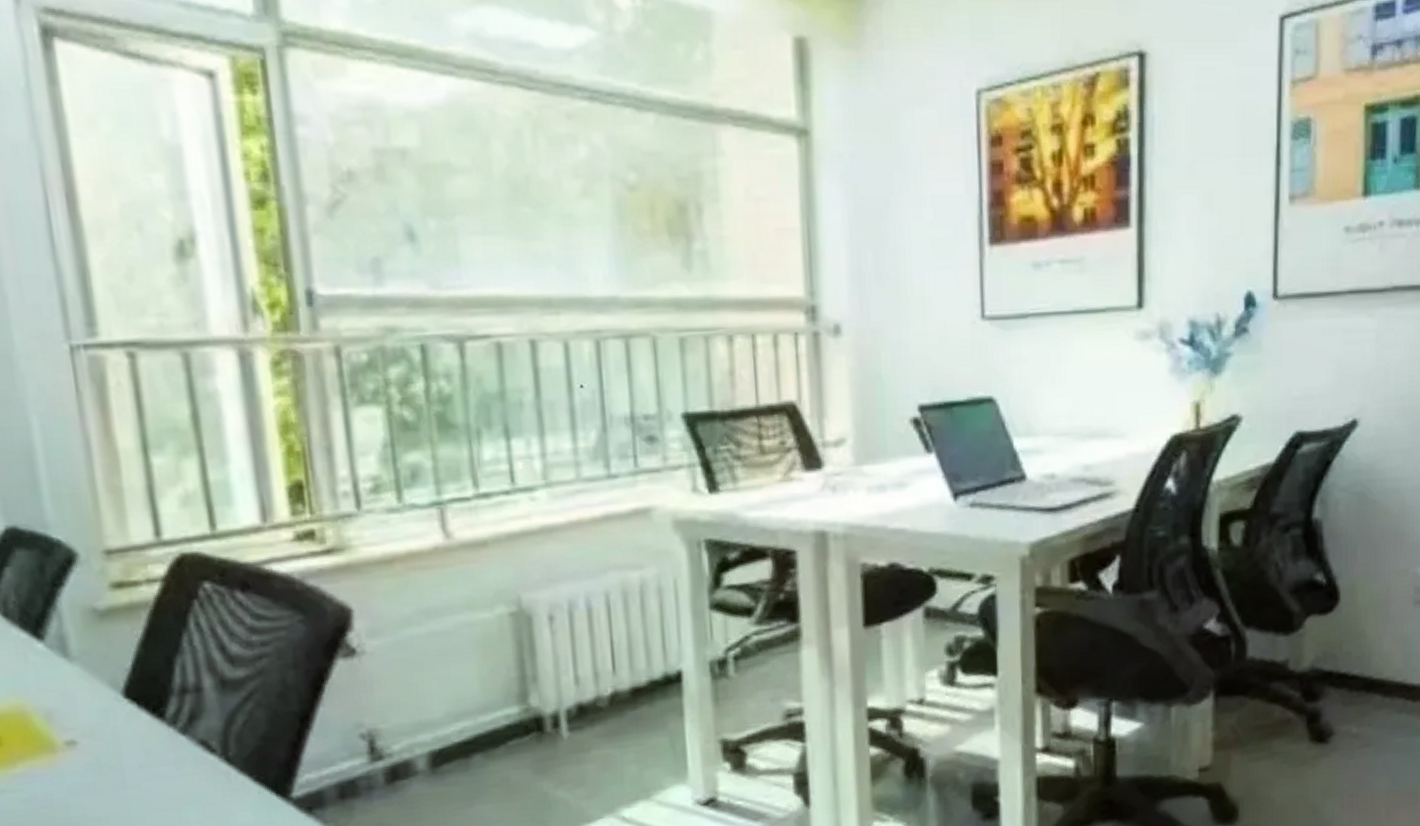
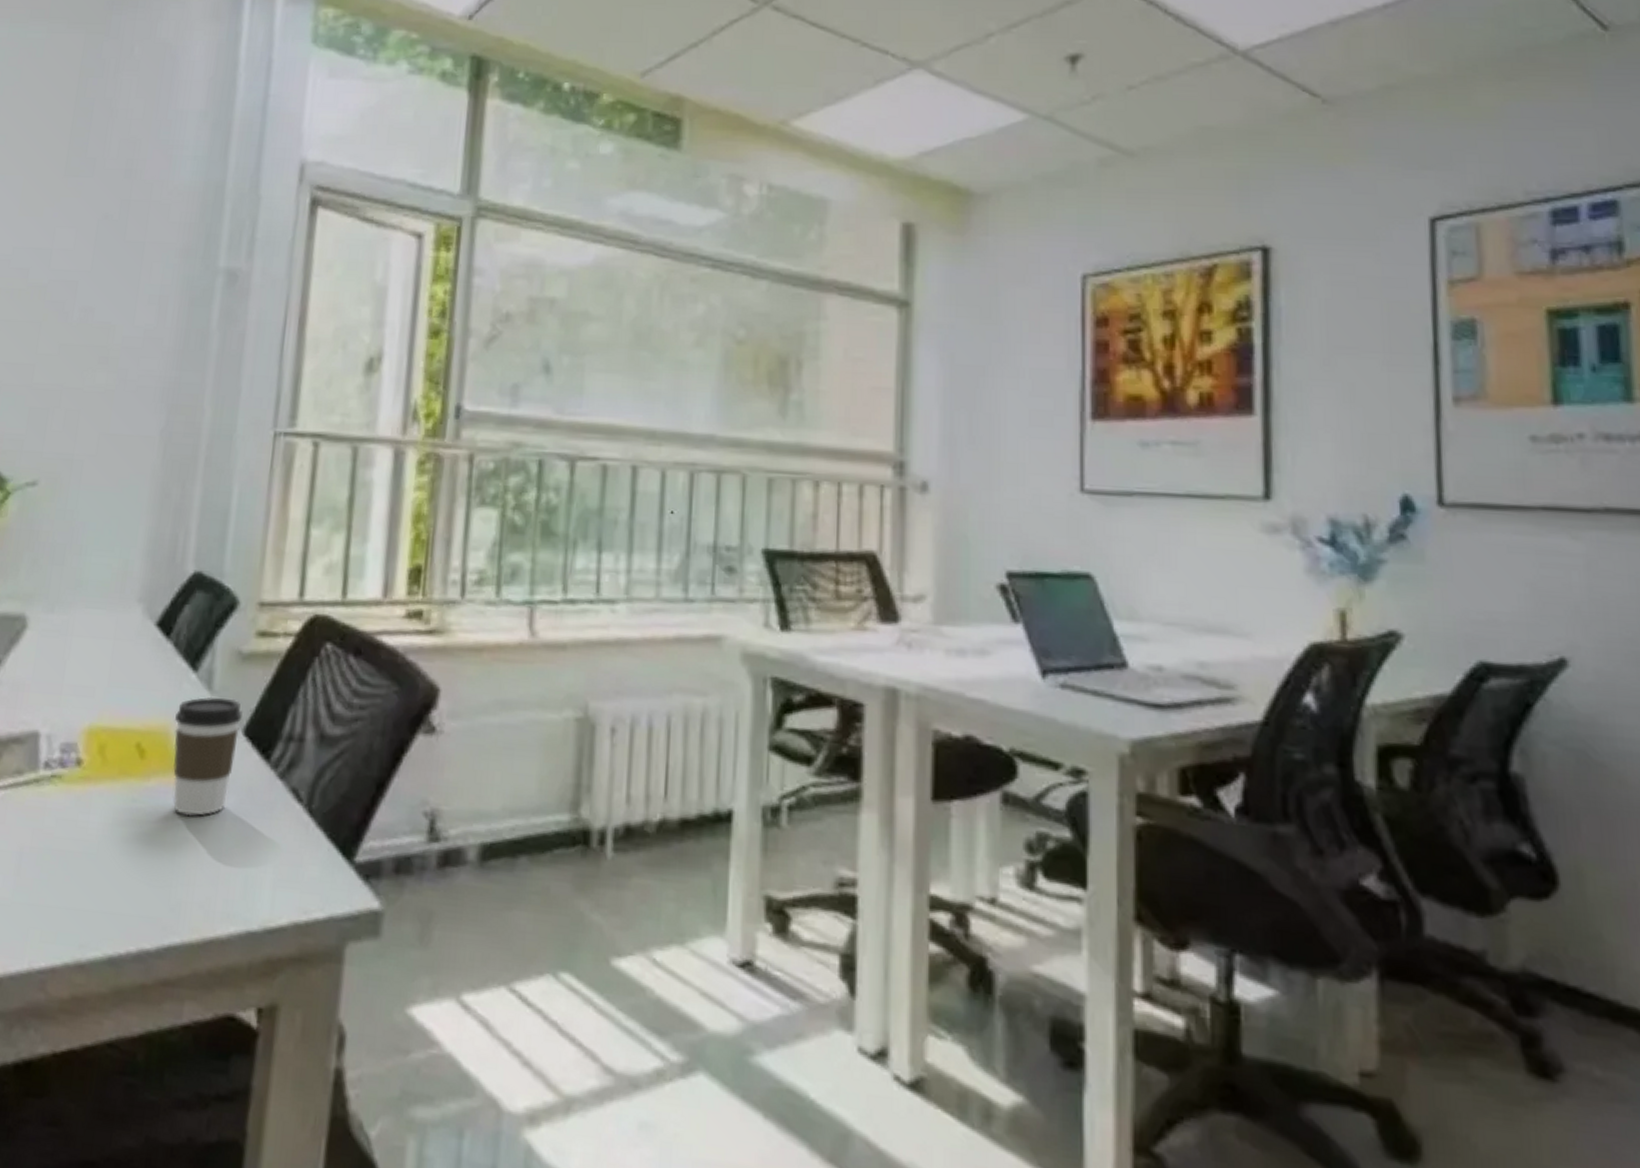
coffee cup: none [28,662,121,794] -> present [173,696,243,816]

